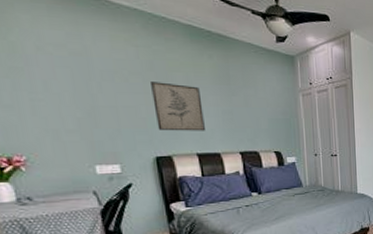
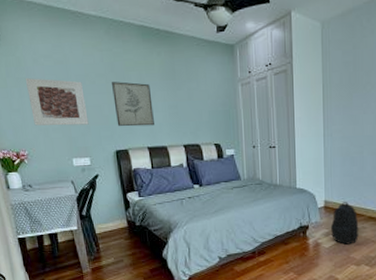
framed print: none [22,68,119,127] -> present [25,78,89,126]

